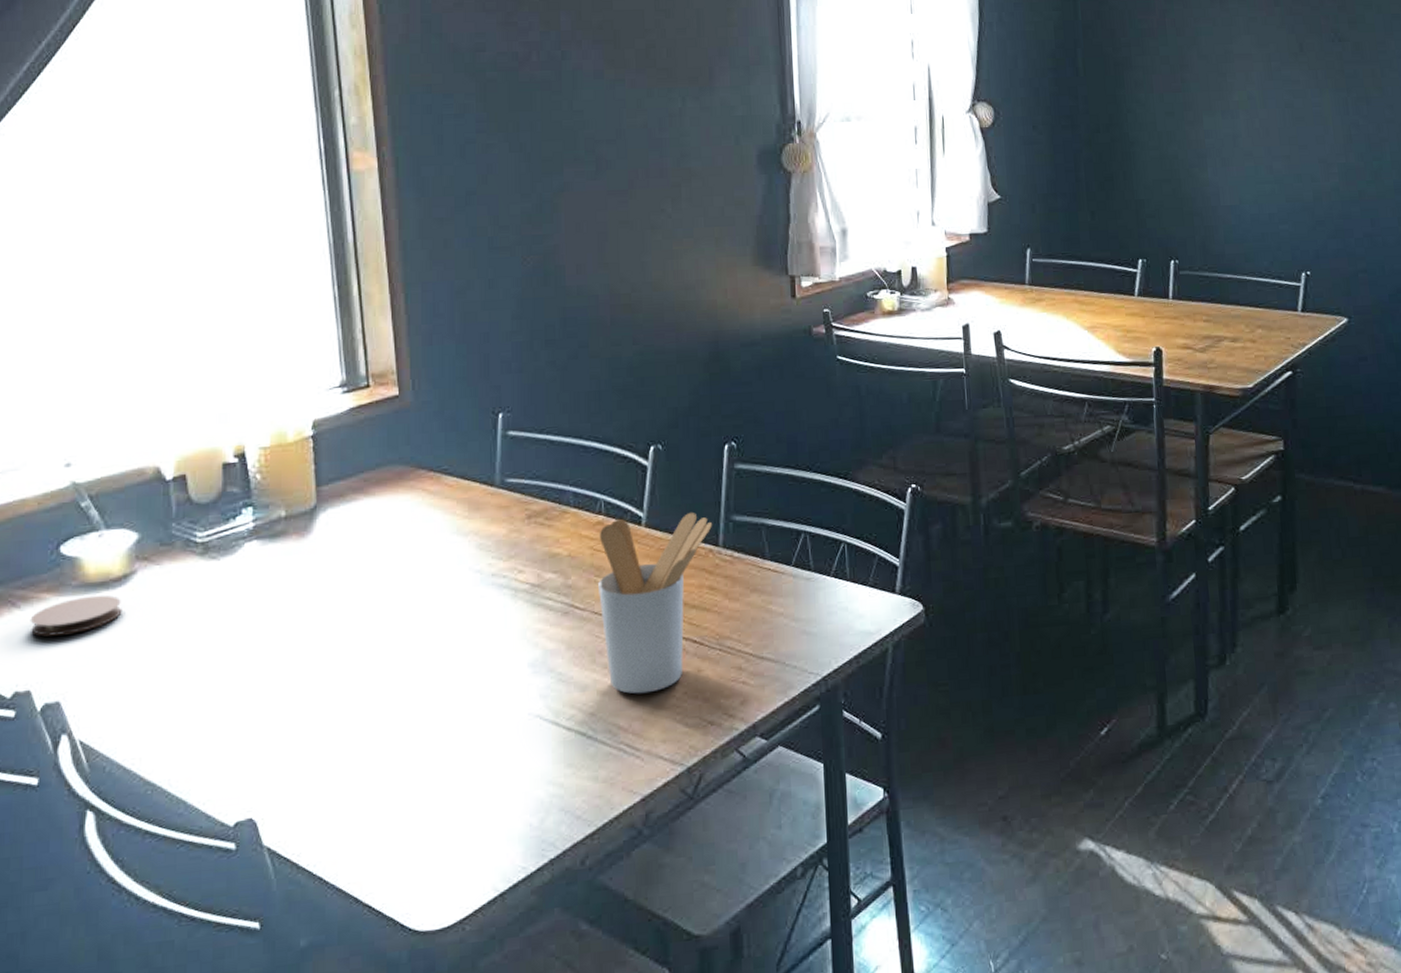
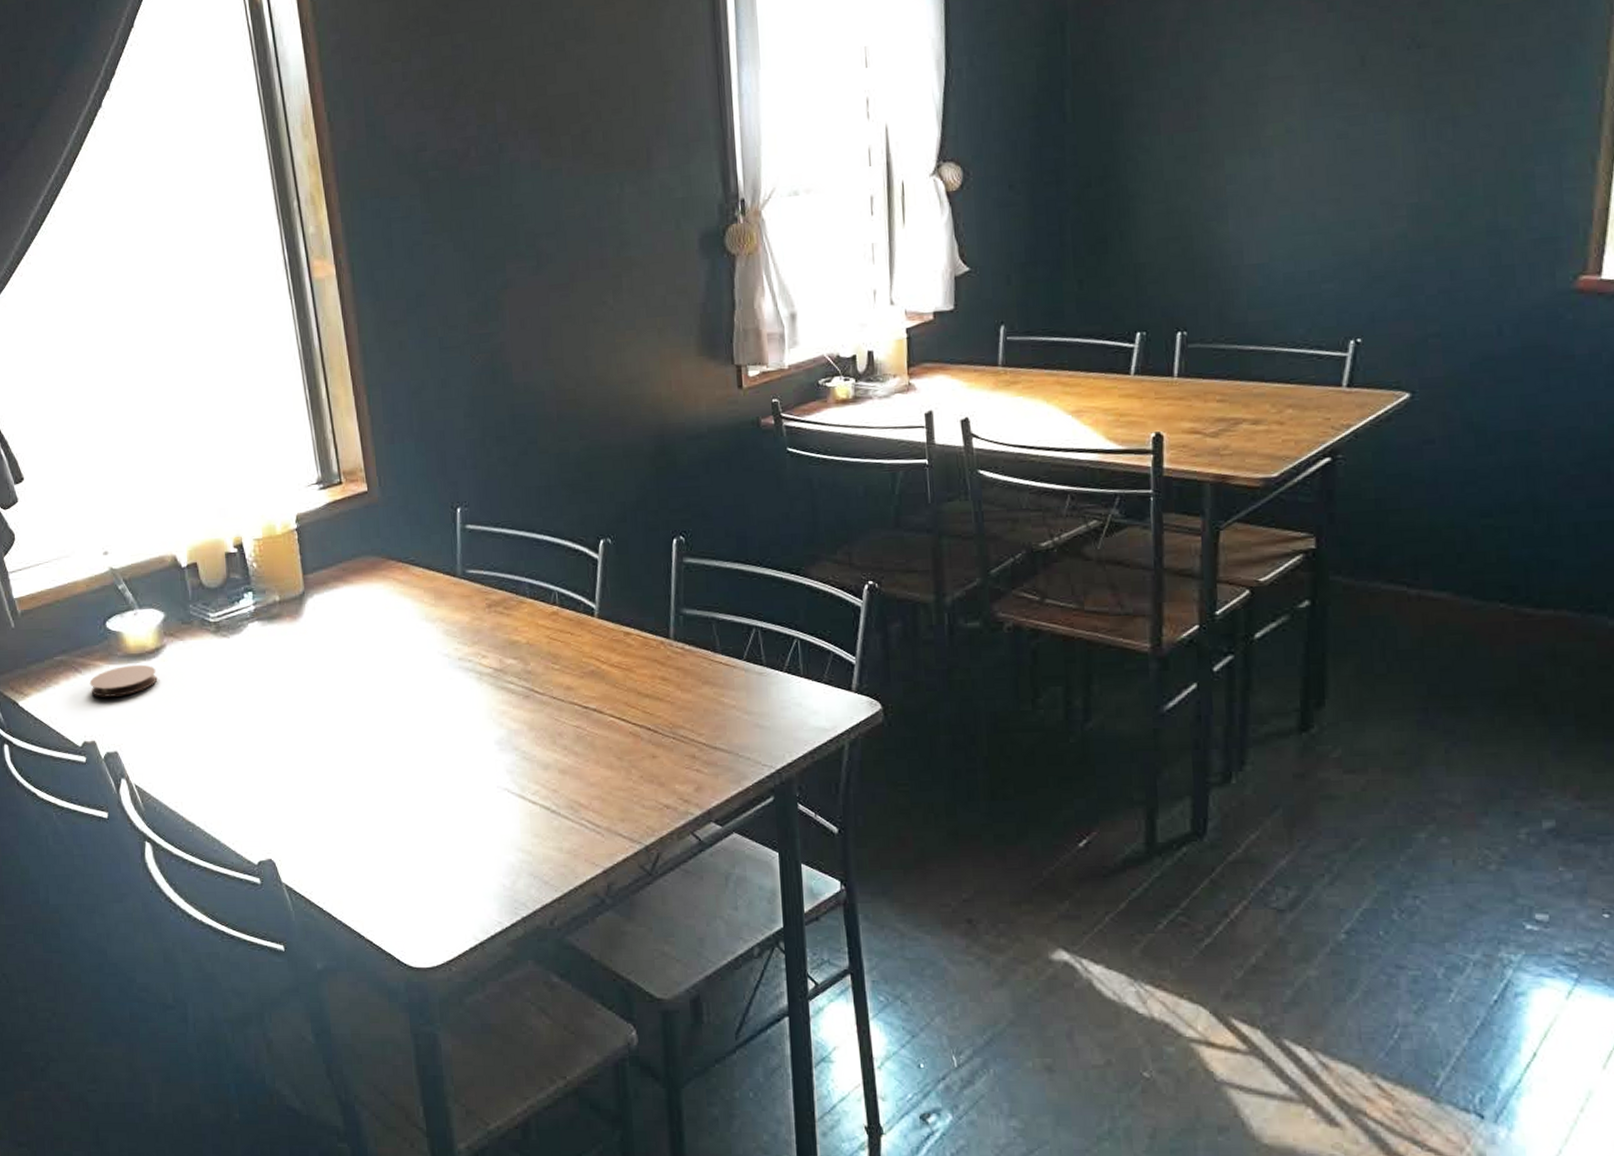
utensil holder: present [598,511,713,694] -> none [554,604,664,775]

